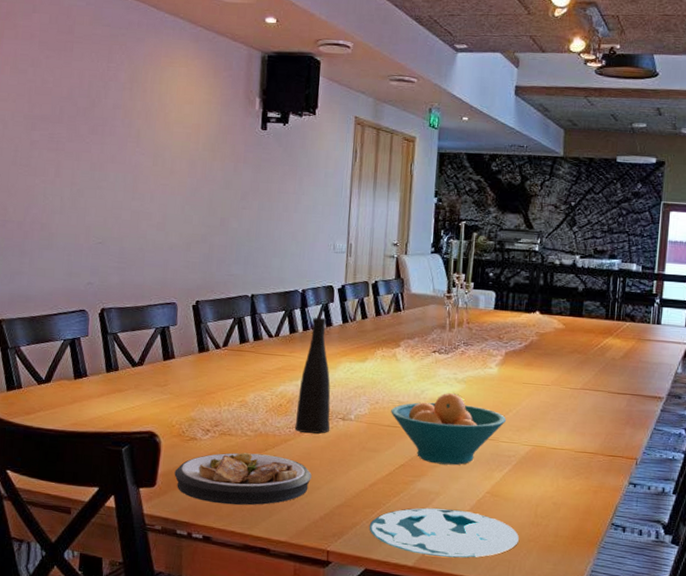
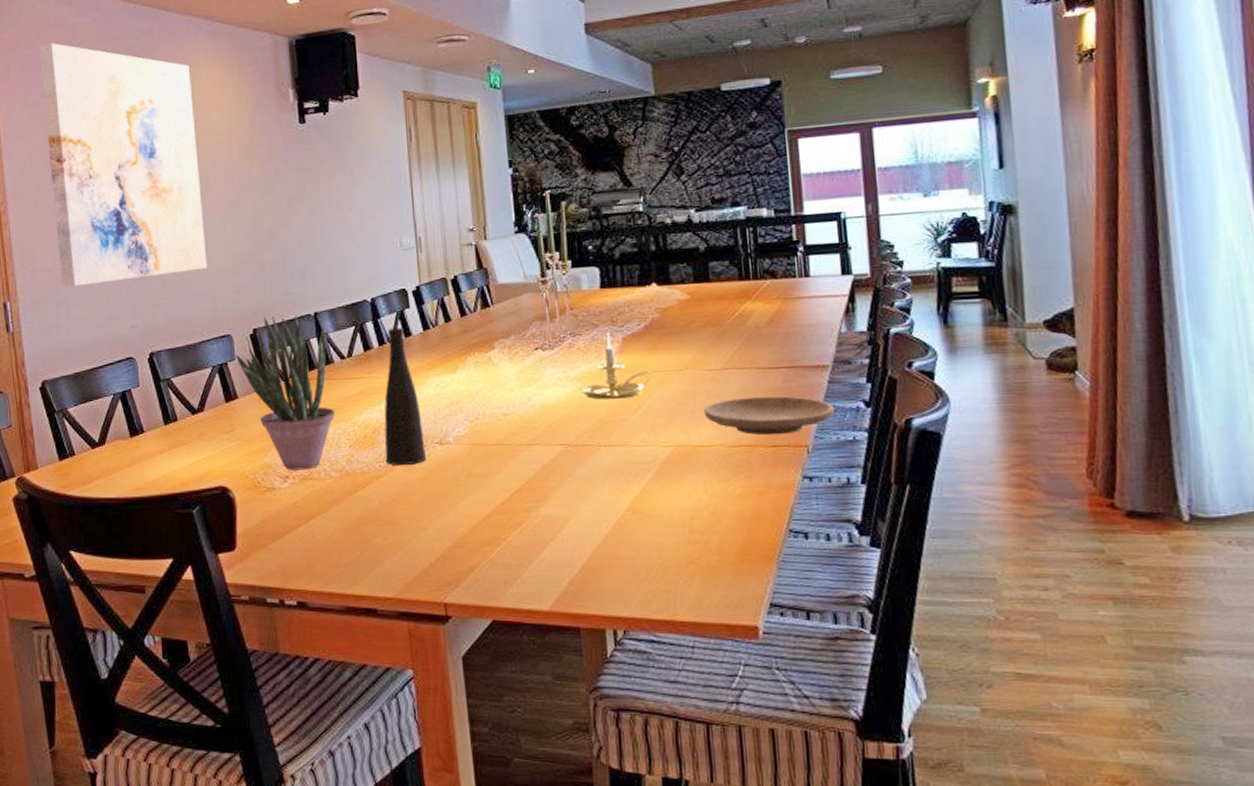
wall art: none [28,18,170,243] -> present [39,43,208,288]
plate: present [174,452,312,506] -> none [255,496,413,562]
potted plant: none [178,292,258,427] -> present [236,314,336,471]
plate: present [369,507,519,558] -> none [490,535,675,595]
fruit bowl: present [391,393,507,466] -> none [495,395,637,483]
candle holder: none [465,346,526,402] -> present [581,332,654,400]
plate: none [560,414,663,448] -> present [703,396,835,436]

